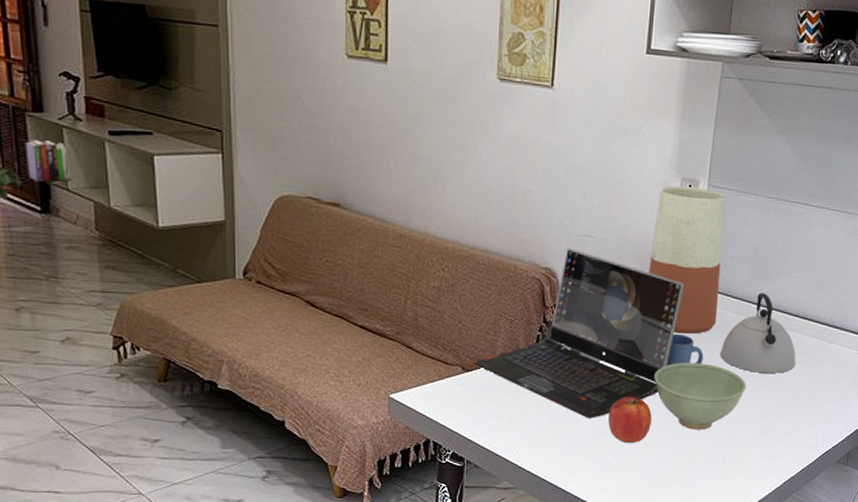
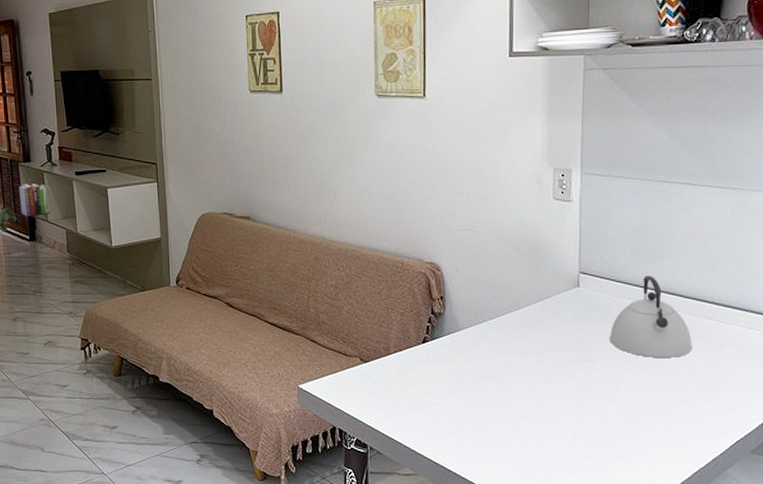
laptop computer: present [474,248,685,419] -> none [371,243,566,406]
fruit: present [608,396,652,444] -> none [501,383,544,432]
vase: present [649,186,727,334] -> none [529,176,603,320]
bowl: present [654,362,746,430] -> none [543,349,640,417]
mug: present [666,333,704,366] -> none [554,320,593,352]

